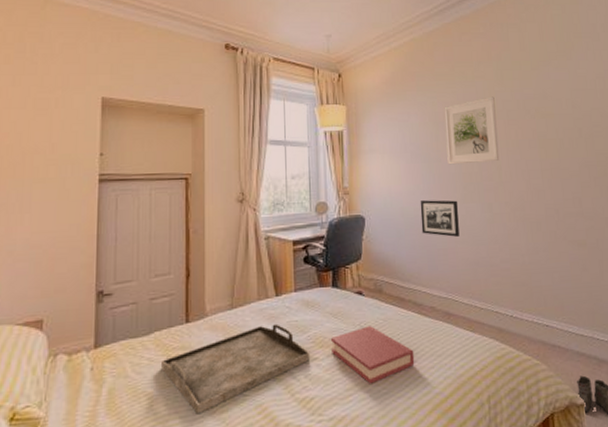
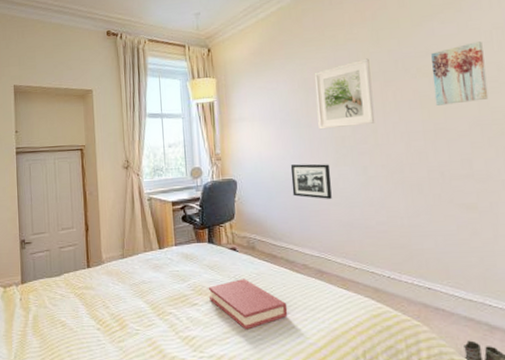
serving tray: present [160,323,311,415] -> none [70,272,191,341]
wall art: none [547,89,594,146] -> present [431,41,489,106]

